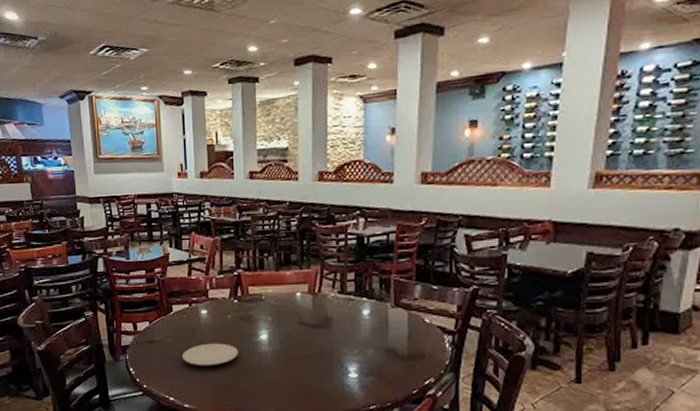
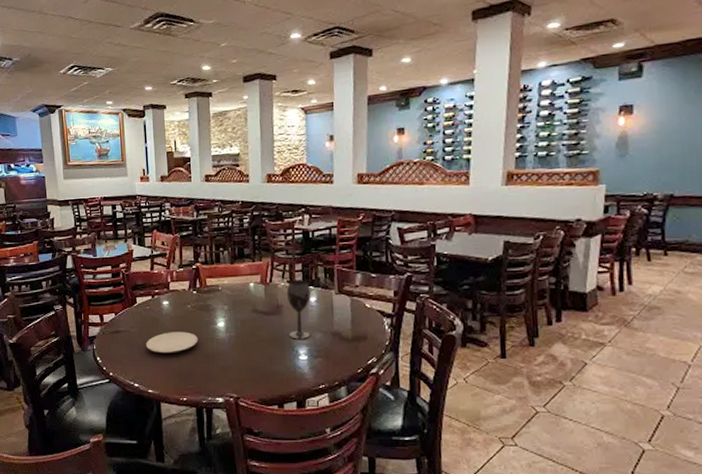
wine glass: none [336,290,363,356] -> present [286,280,311,339]

